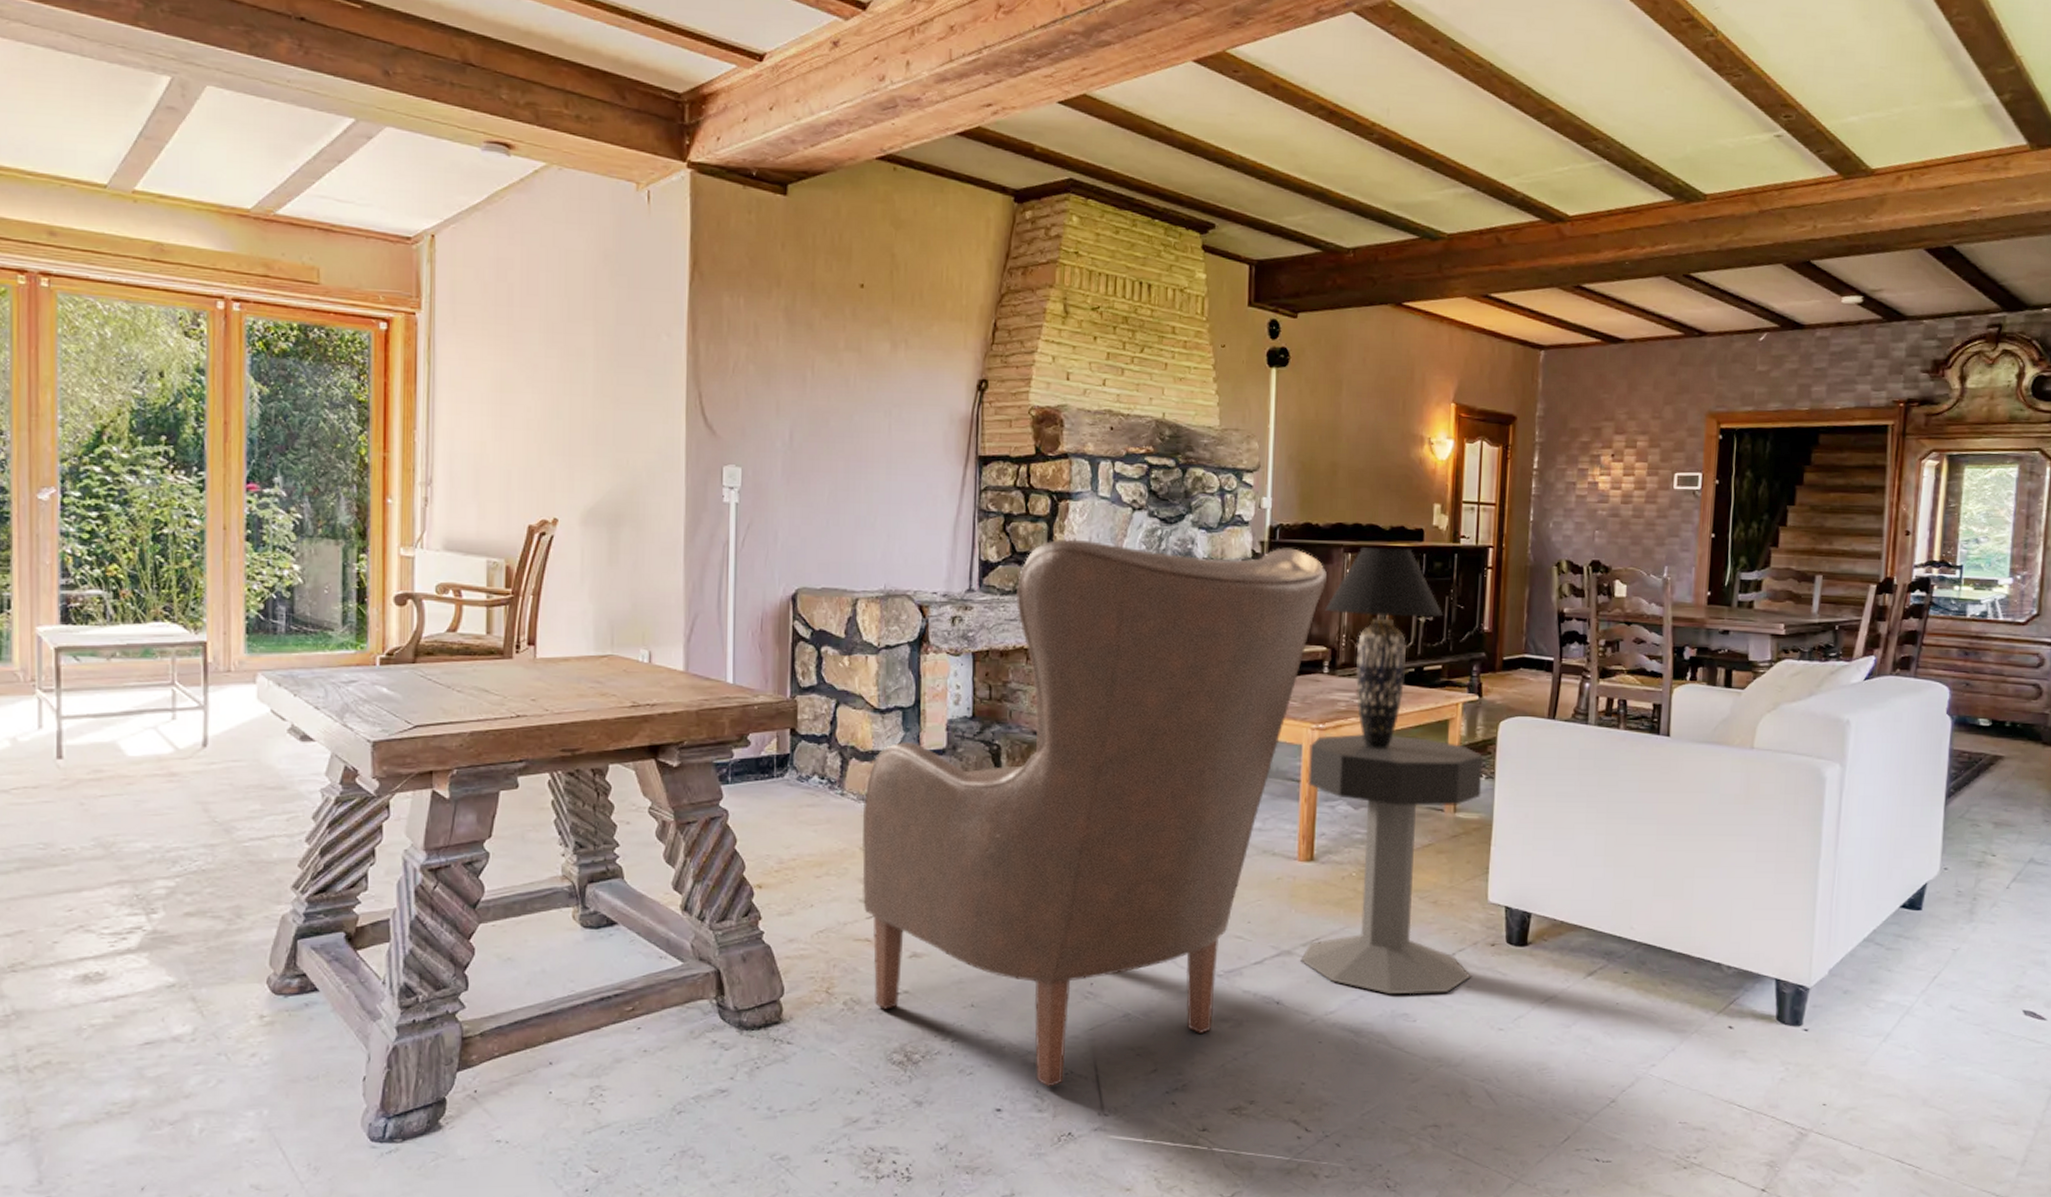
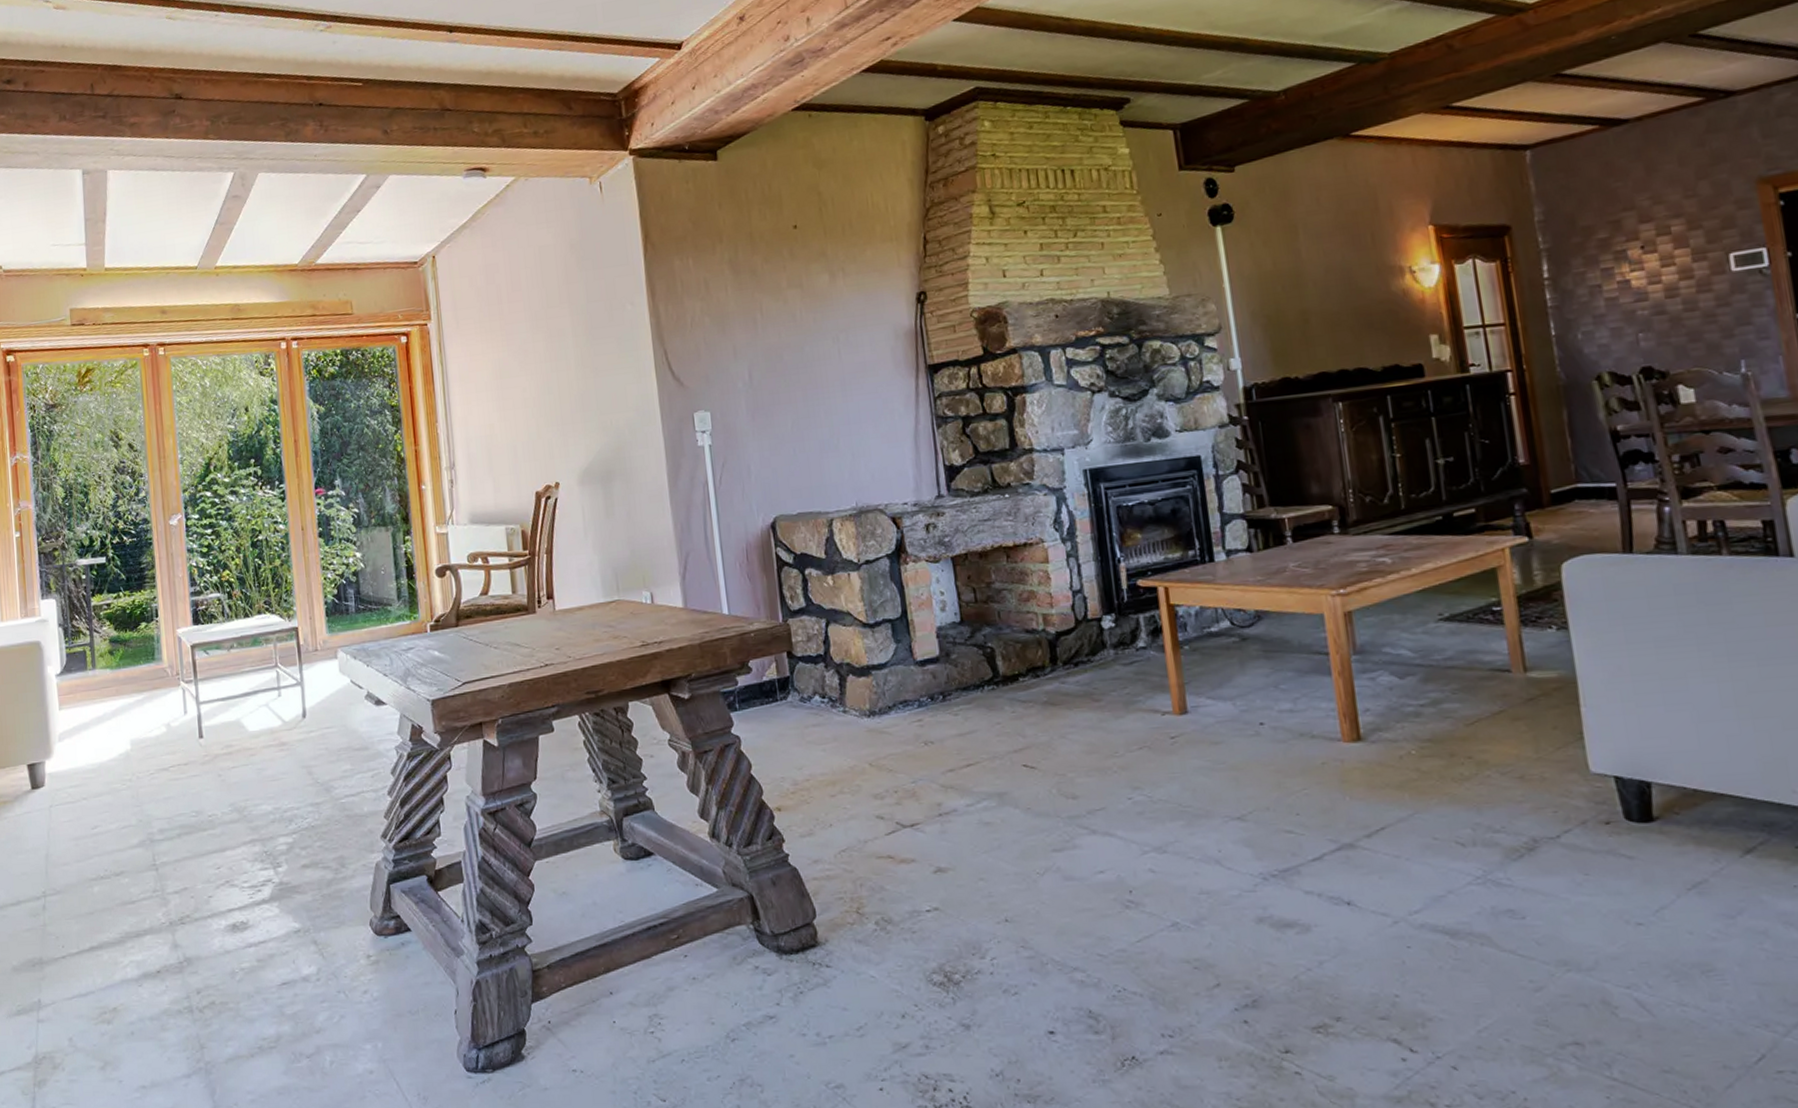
chair: present [861,539,1328,1087] -> none [866,406,1320,1007]
side table: present [1300,734,1483,995] -> none [1333,591,1586,887]
table lamp: present [1325,547,1444,748] -> none [1322,387,1466,610]

